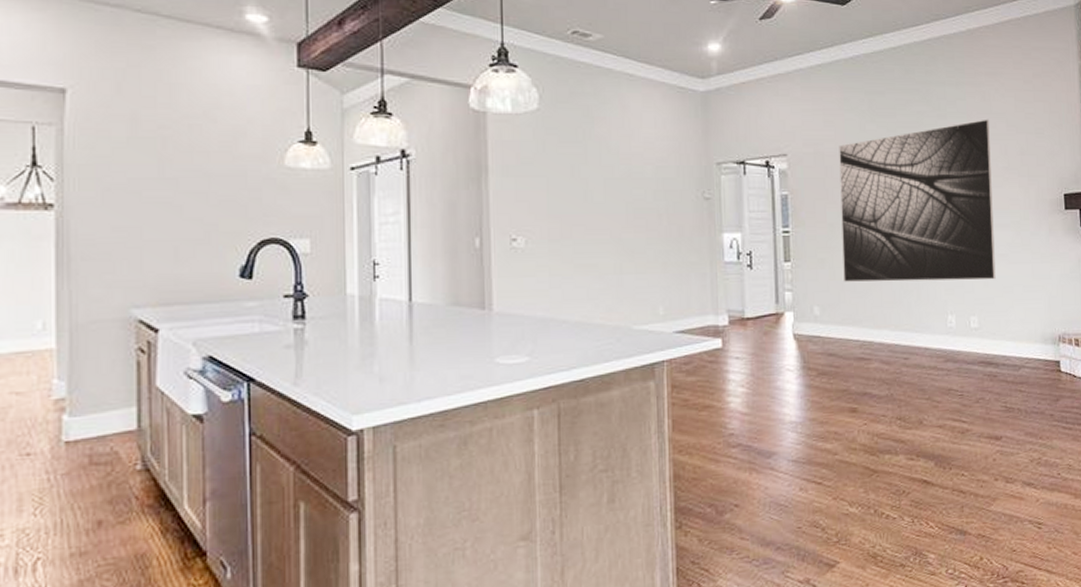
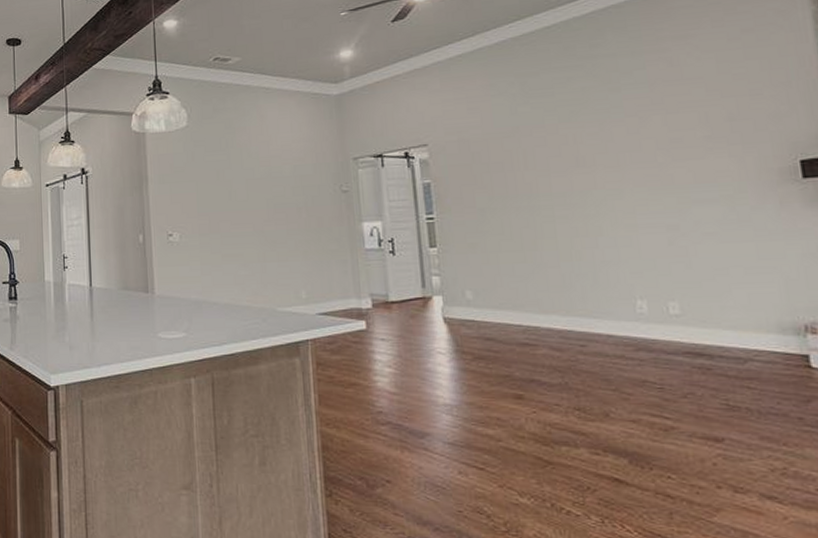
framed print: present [839,119,996,282] -> none [486,86,702,266]

